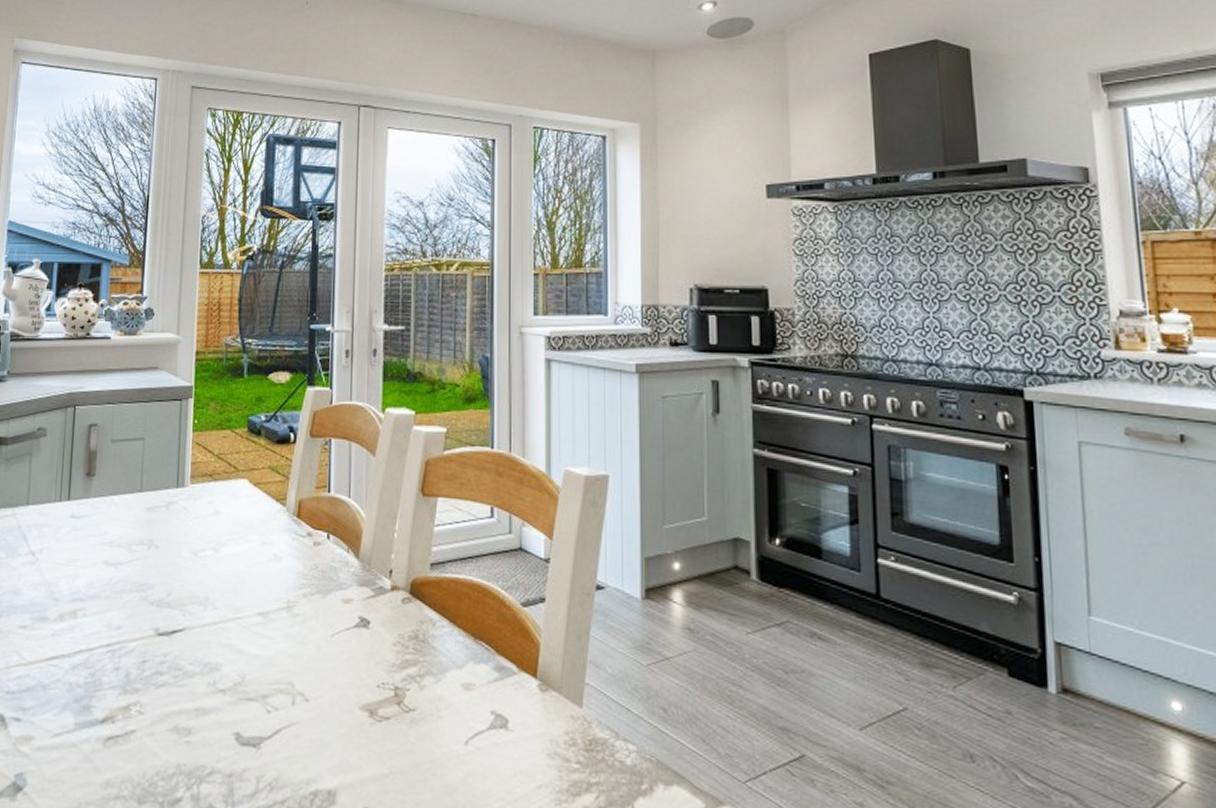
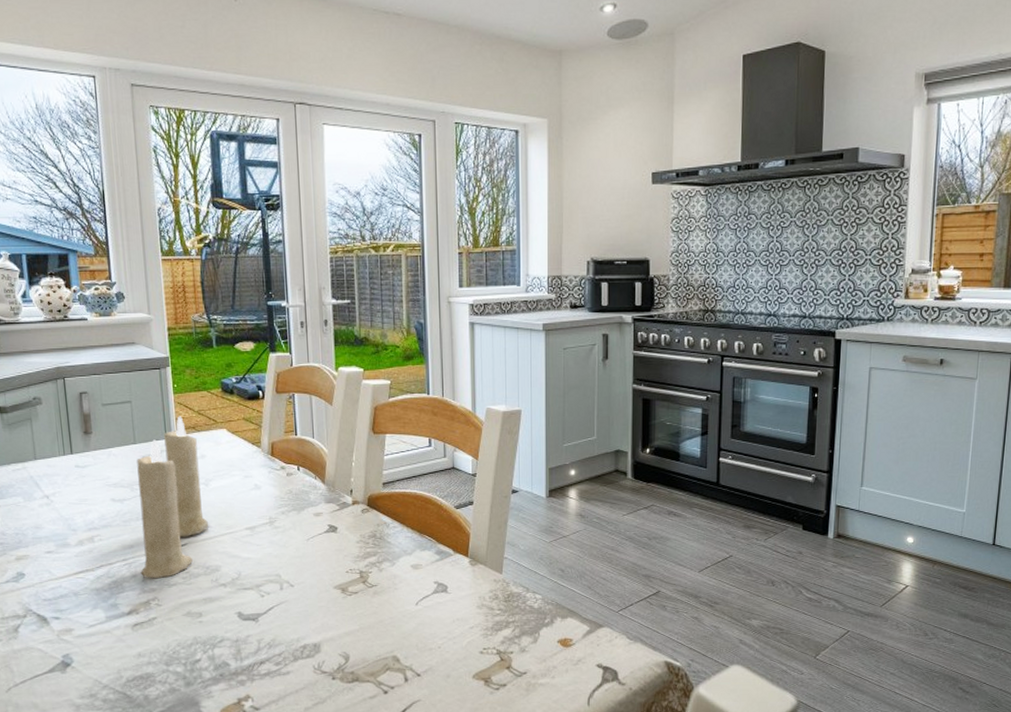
candle: none [125,460,214,675] -> present [136,416,209,579]

